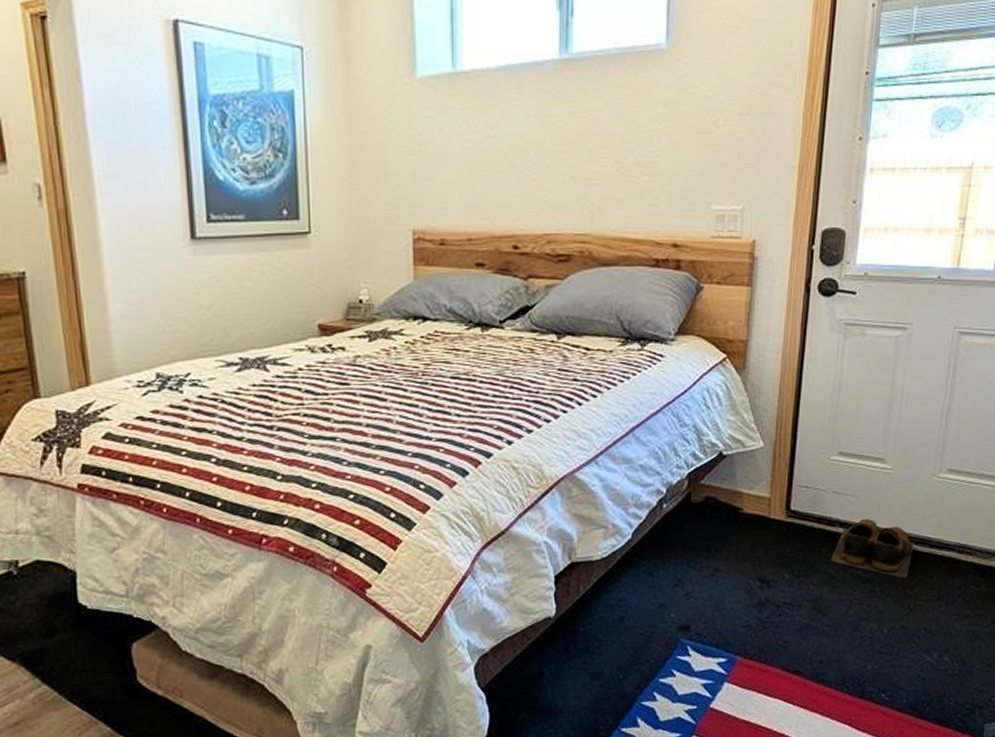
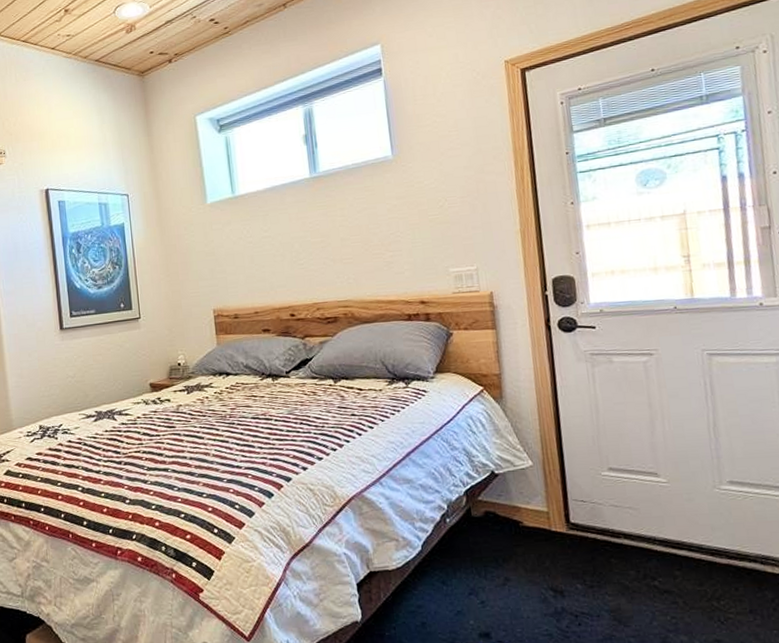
shoes: present [831,519,914,579] -> none [622,531,711,591]

